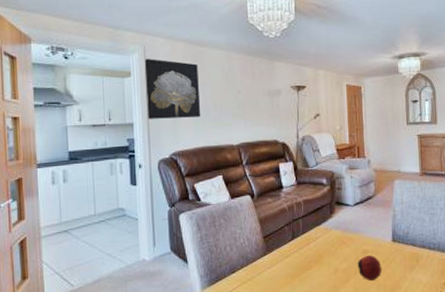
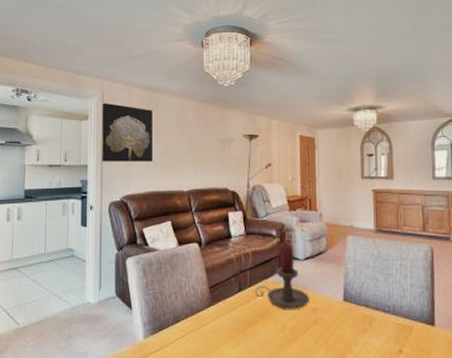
candle holder: none [308,189,361,253] -> present [255,242,310,309]
apple: present [357,255,382,281] -> none [305,314,332,341]

